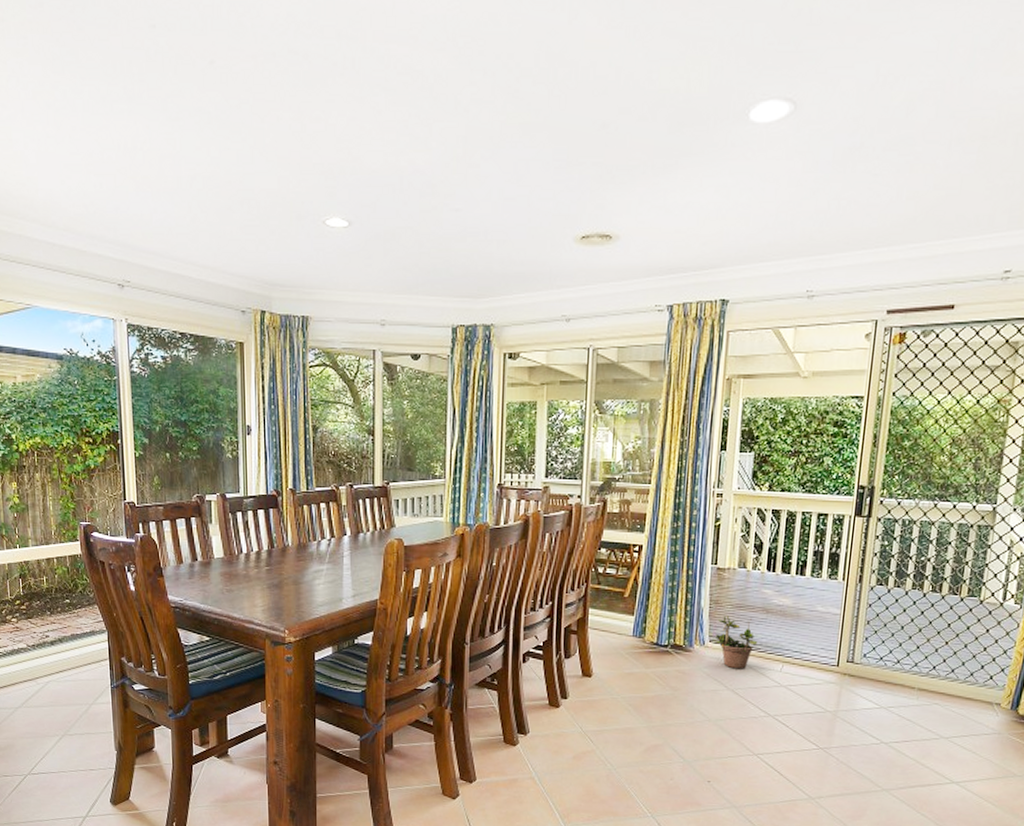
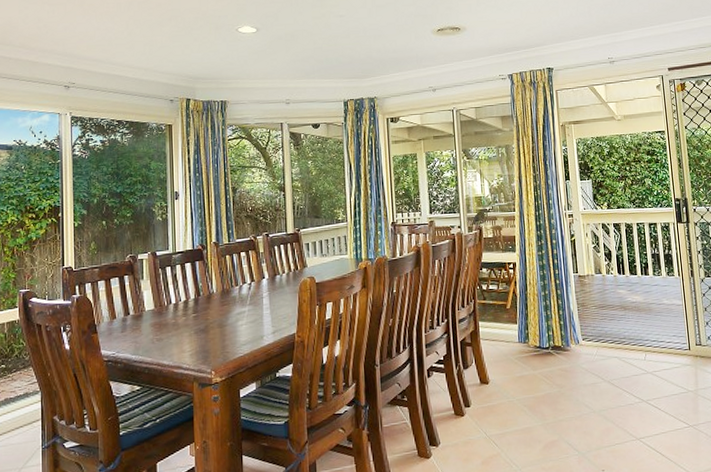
potted plant: present [714,615,758,669] -> none [586,315,622,362]

